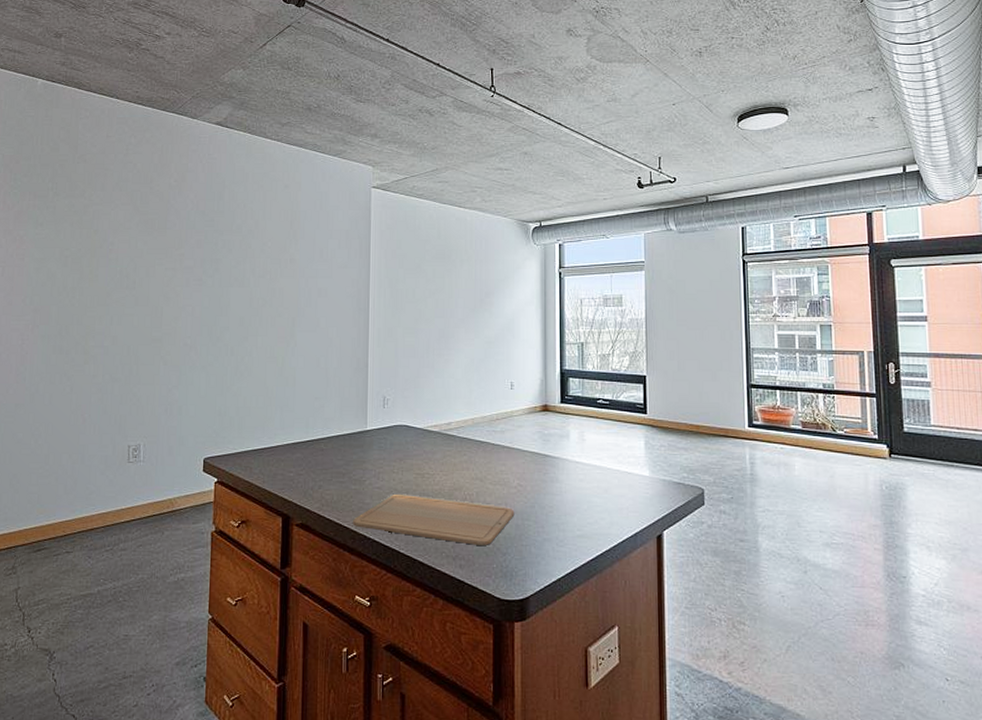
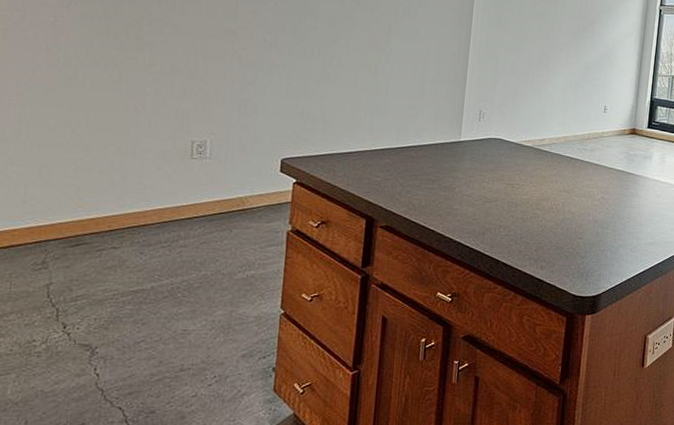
chopping board: present [352,495,515,545] -> none [438,202,596,250]

